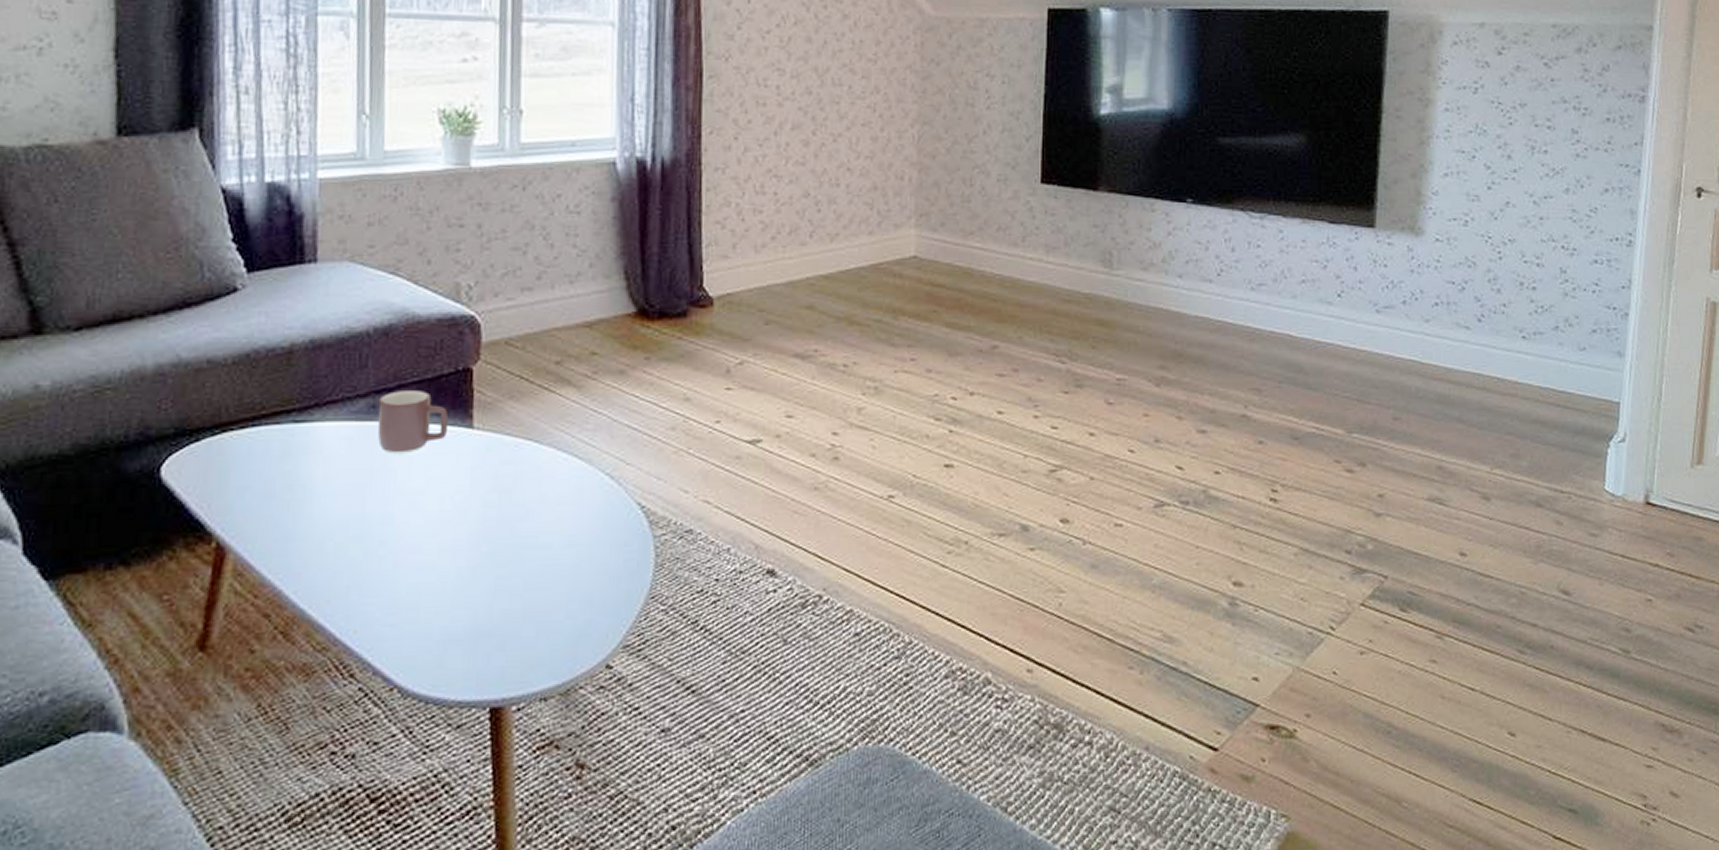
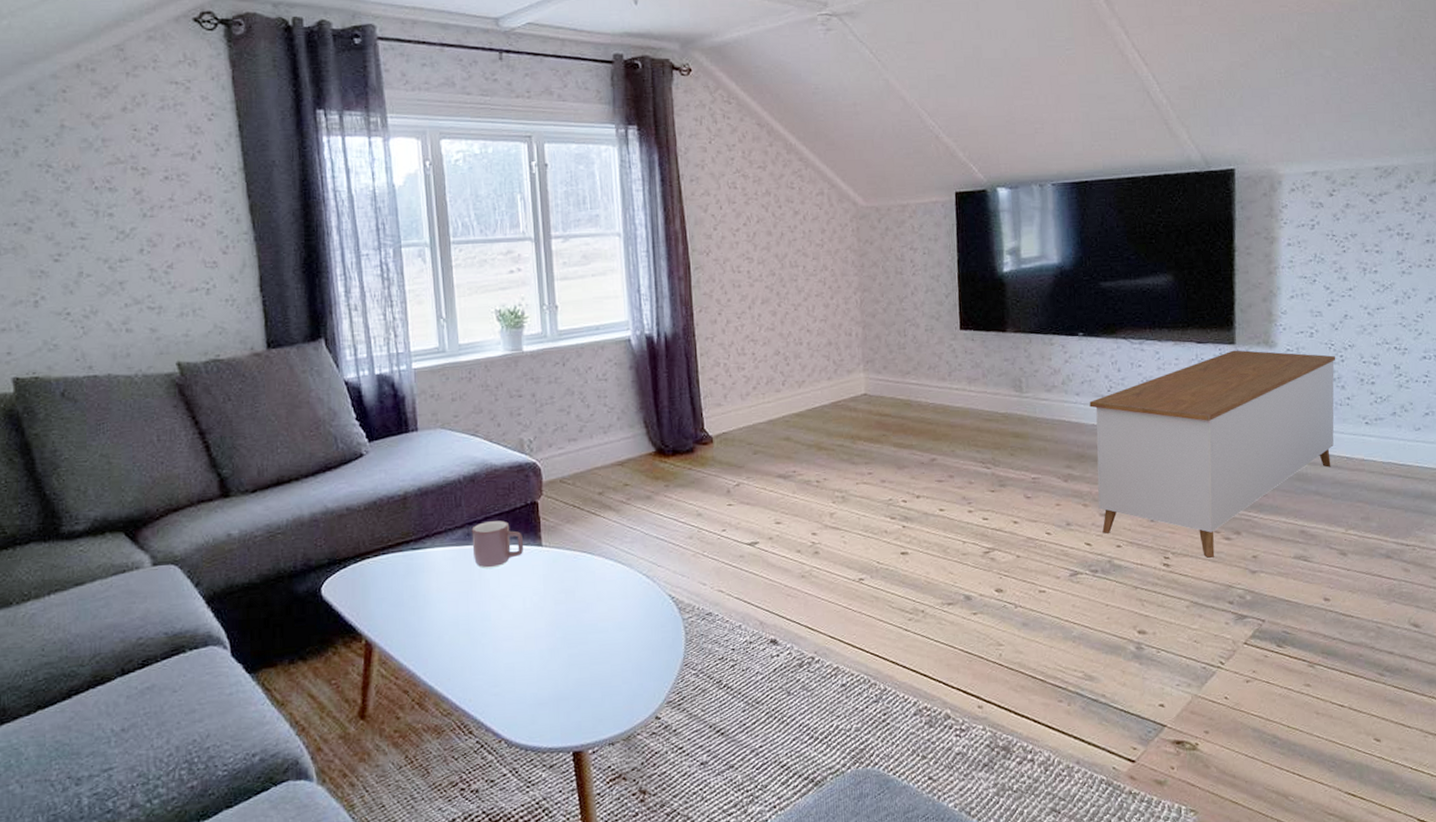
tv stand: none [1194,235,1493,494] -> present [1089,350,1336,558]

